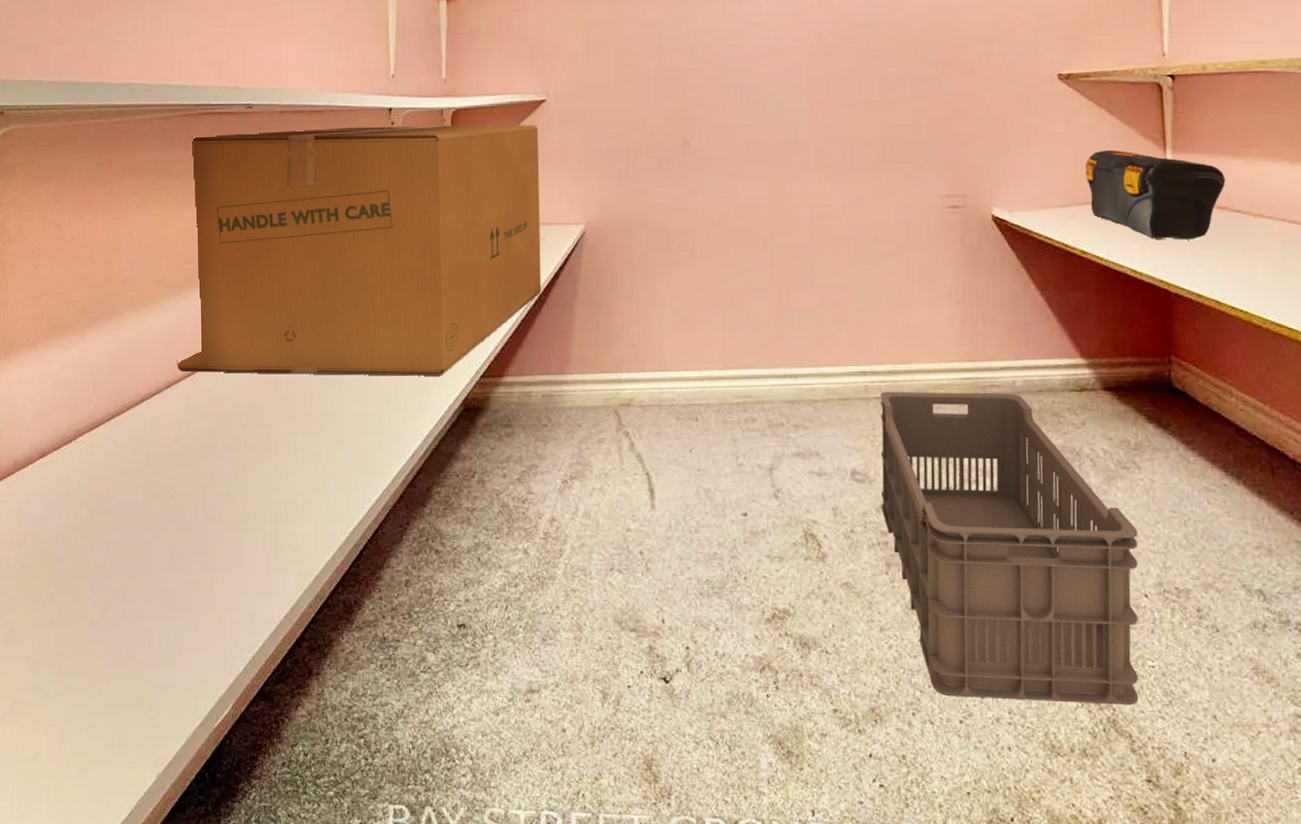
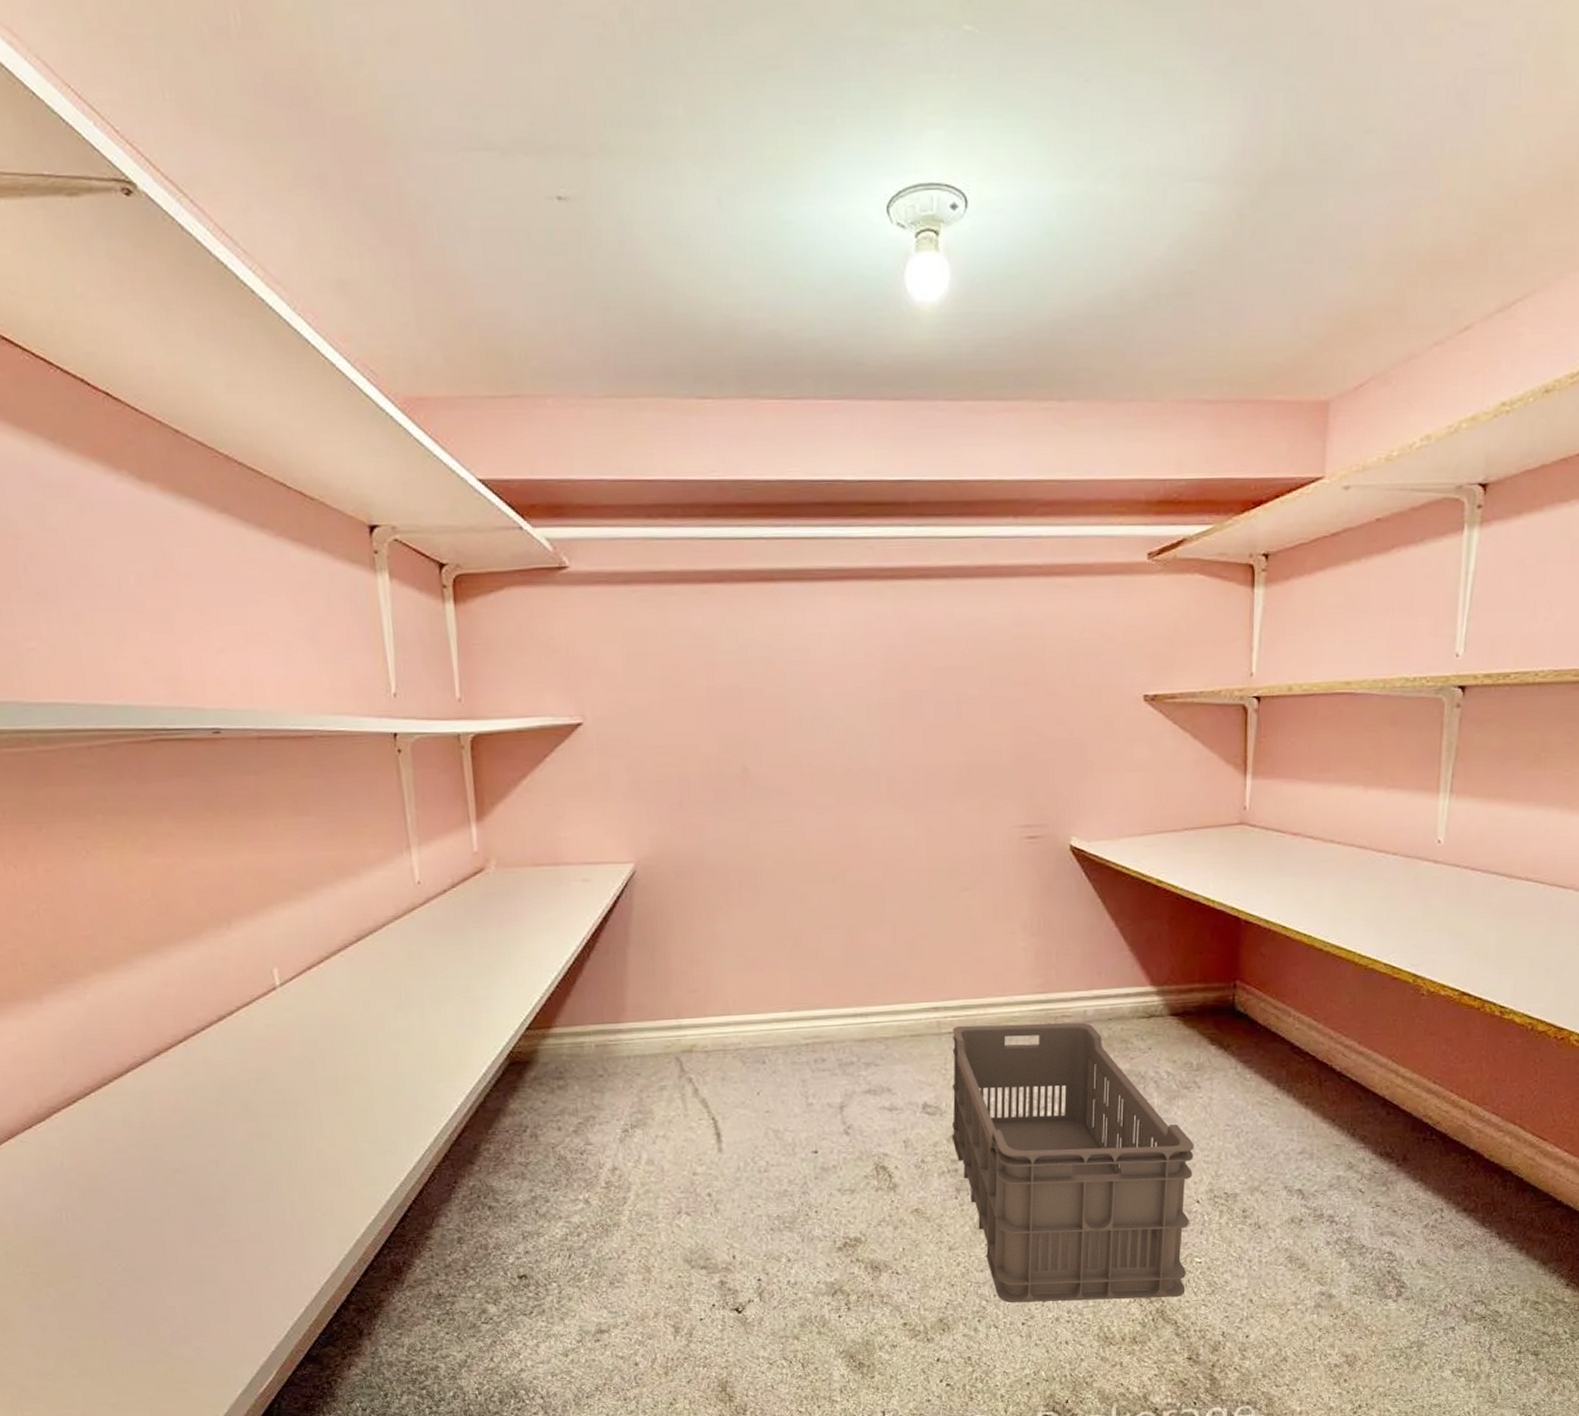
box: present [177,125,542,376] -> none [145,752,589,1039]
toolbox: present [1085,149,1226,240] -> none [1165,775,1301,867]

